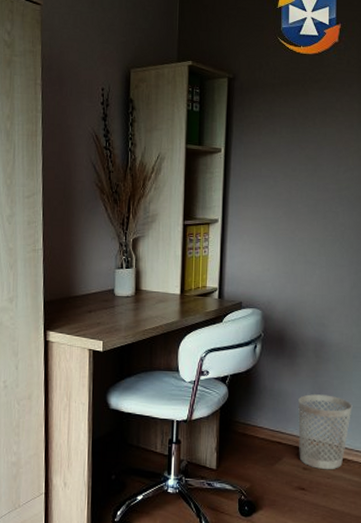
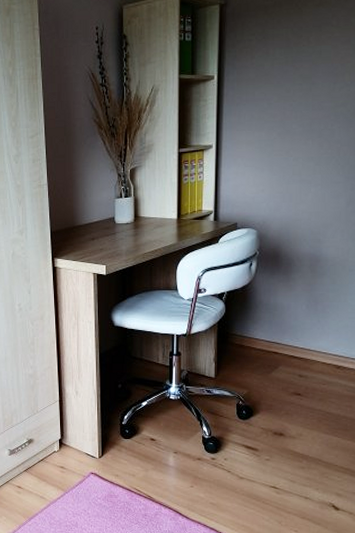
wastebasket: present [298,394,352,470] -> none [294,307,348,377]

